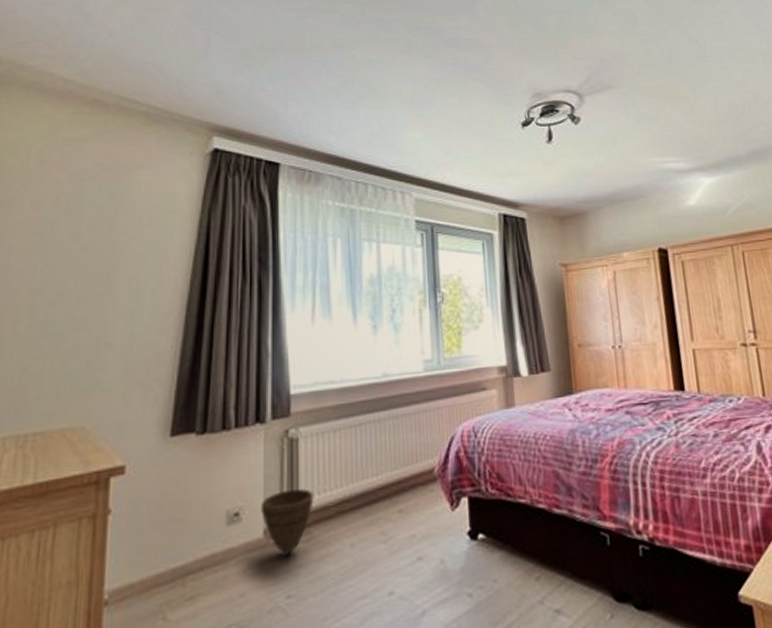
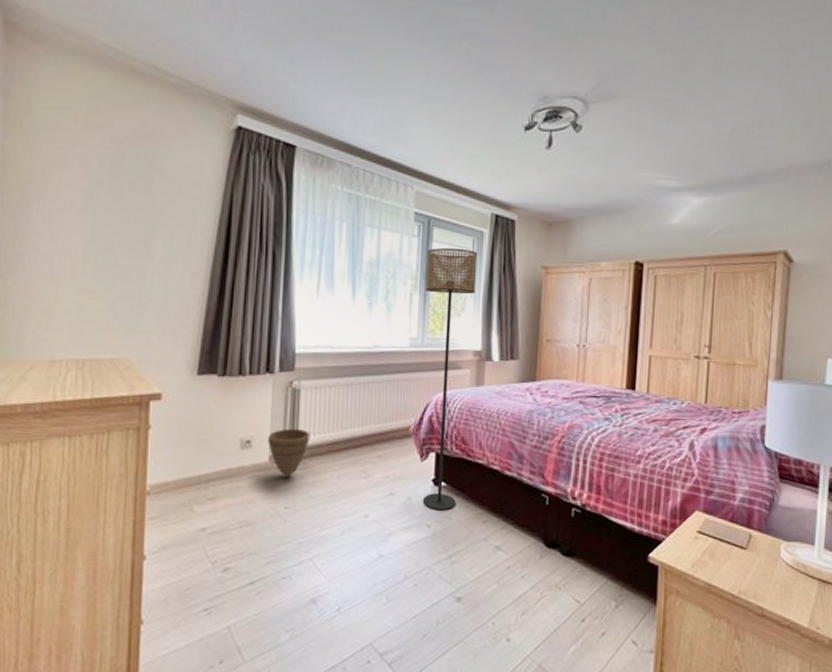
floor lamp: none [433,253,500,573] -> present [422,247,478,511]

